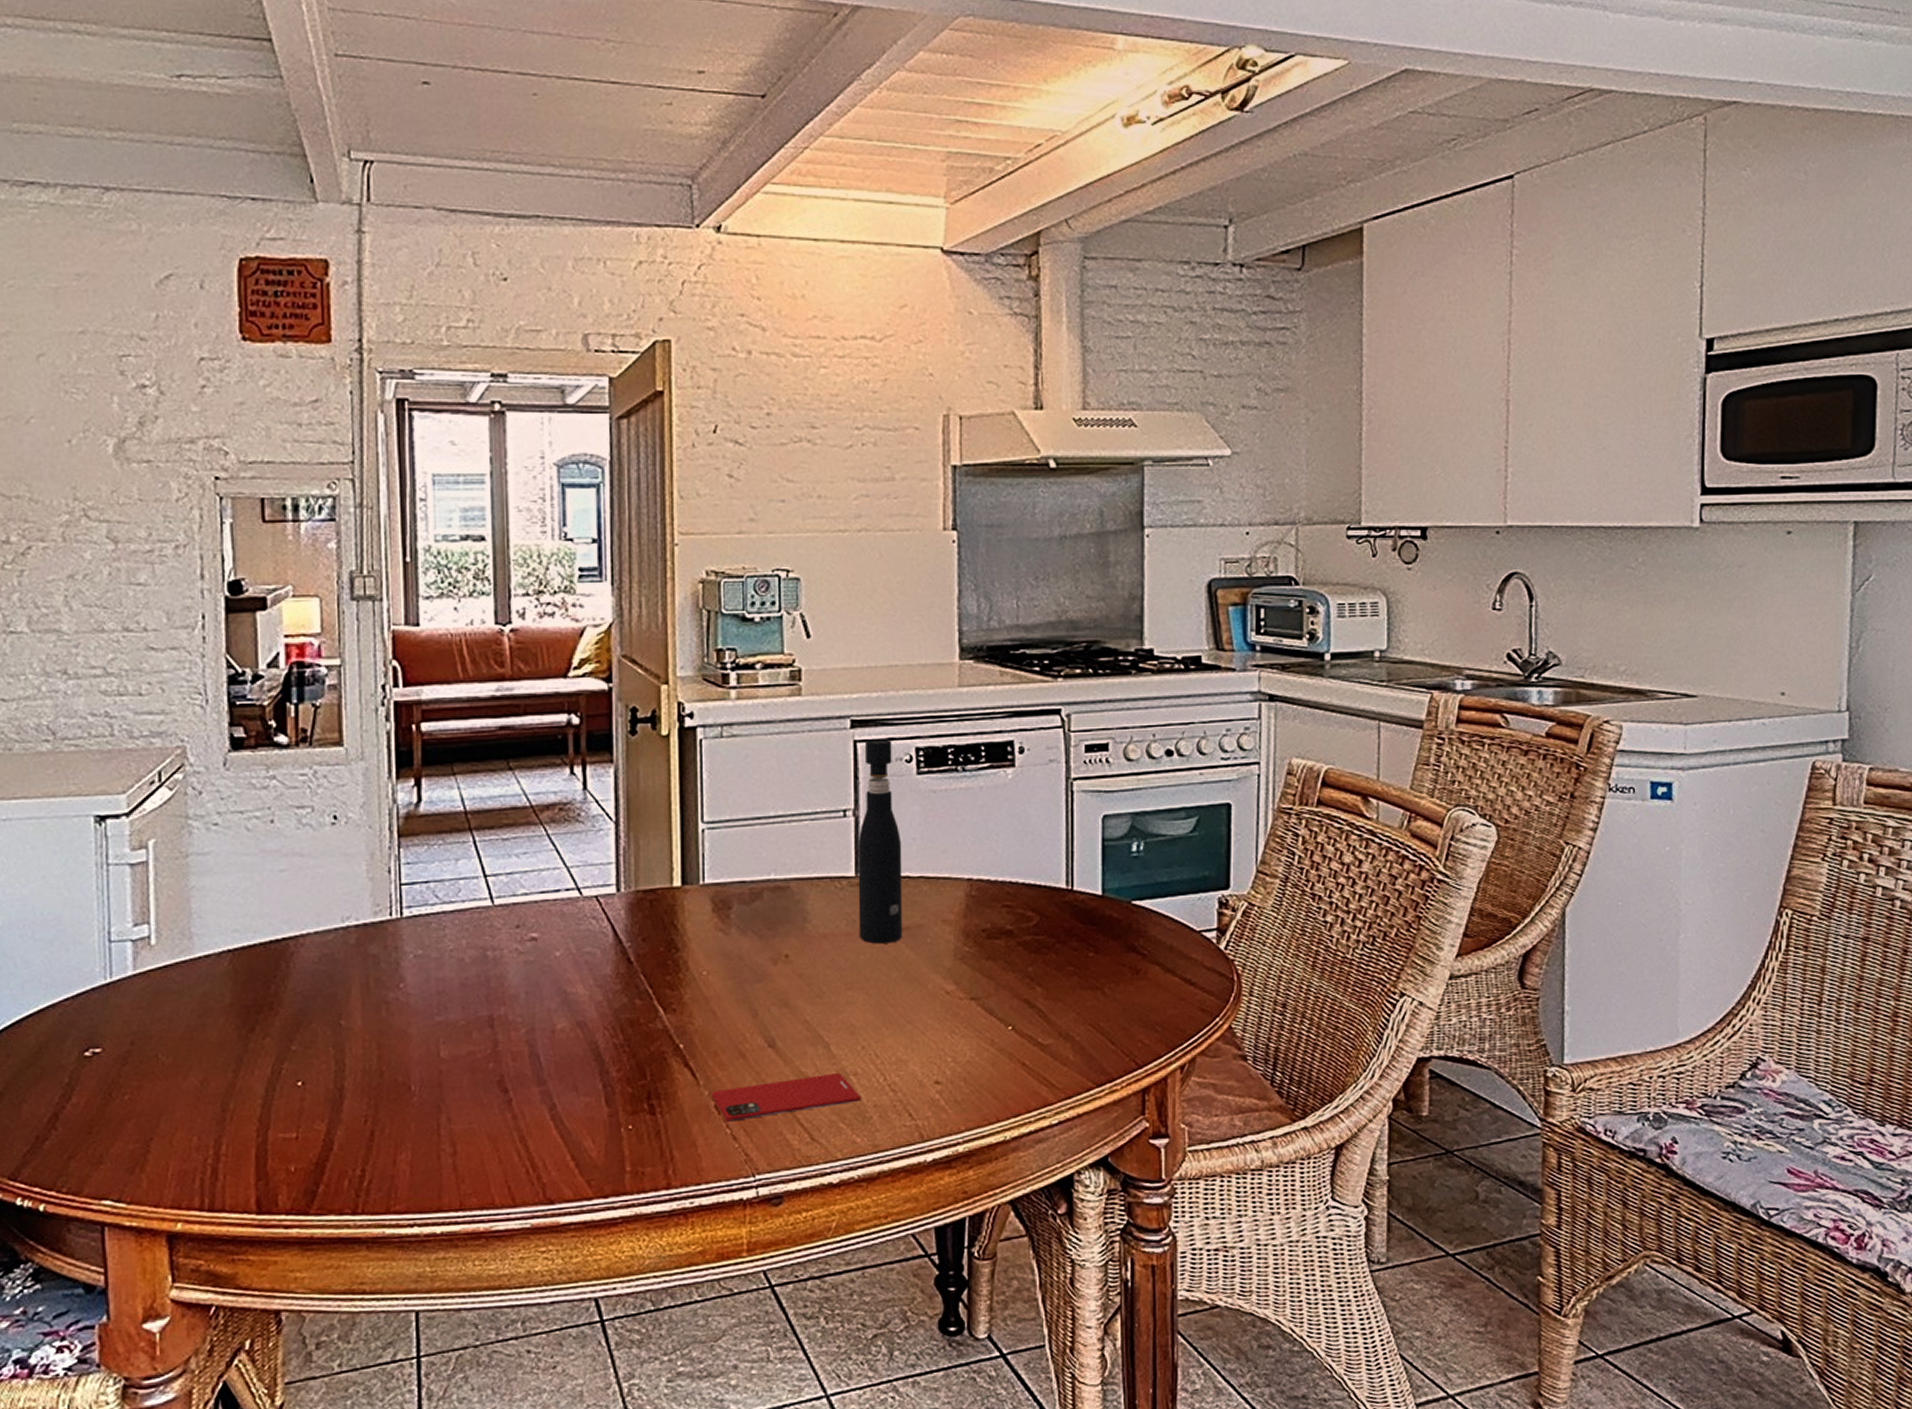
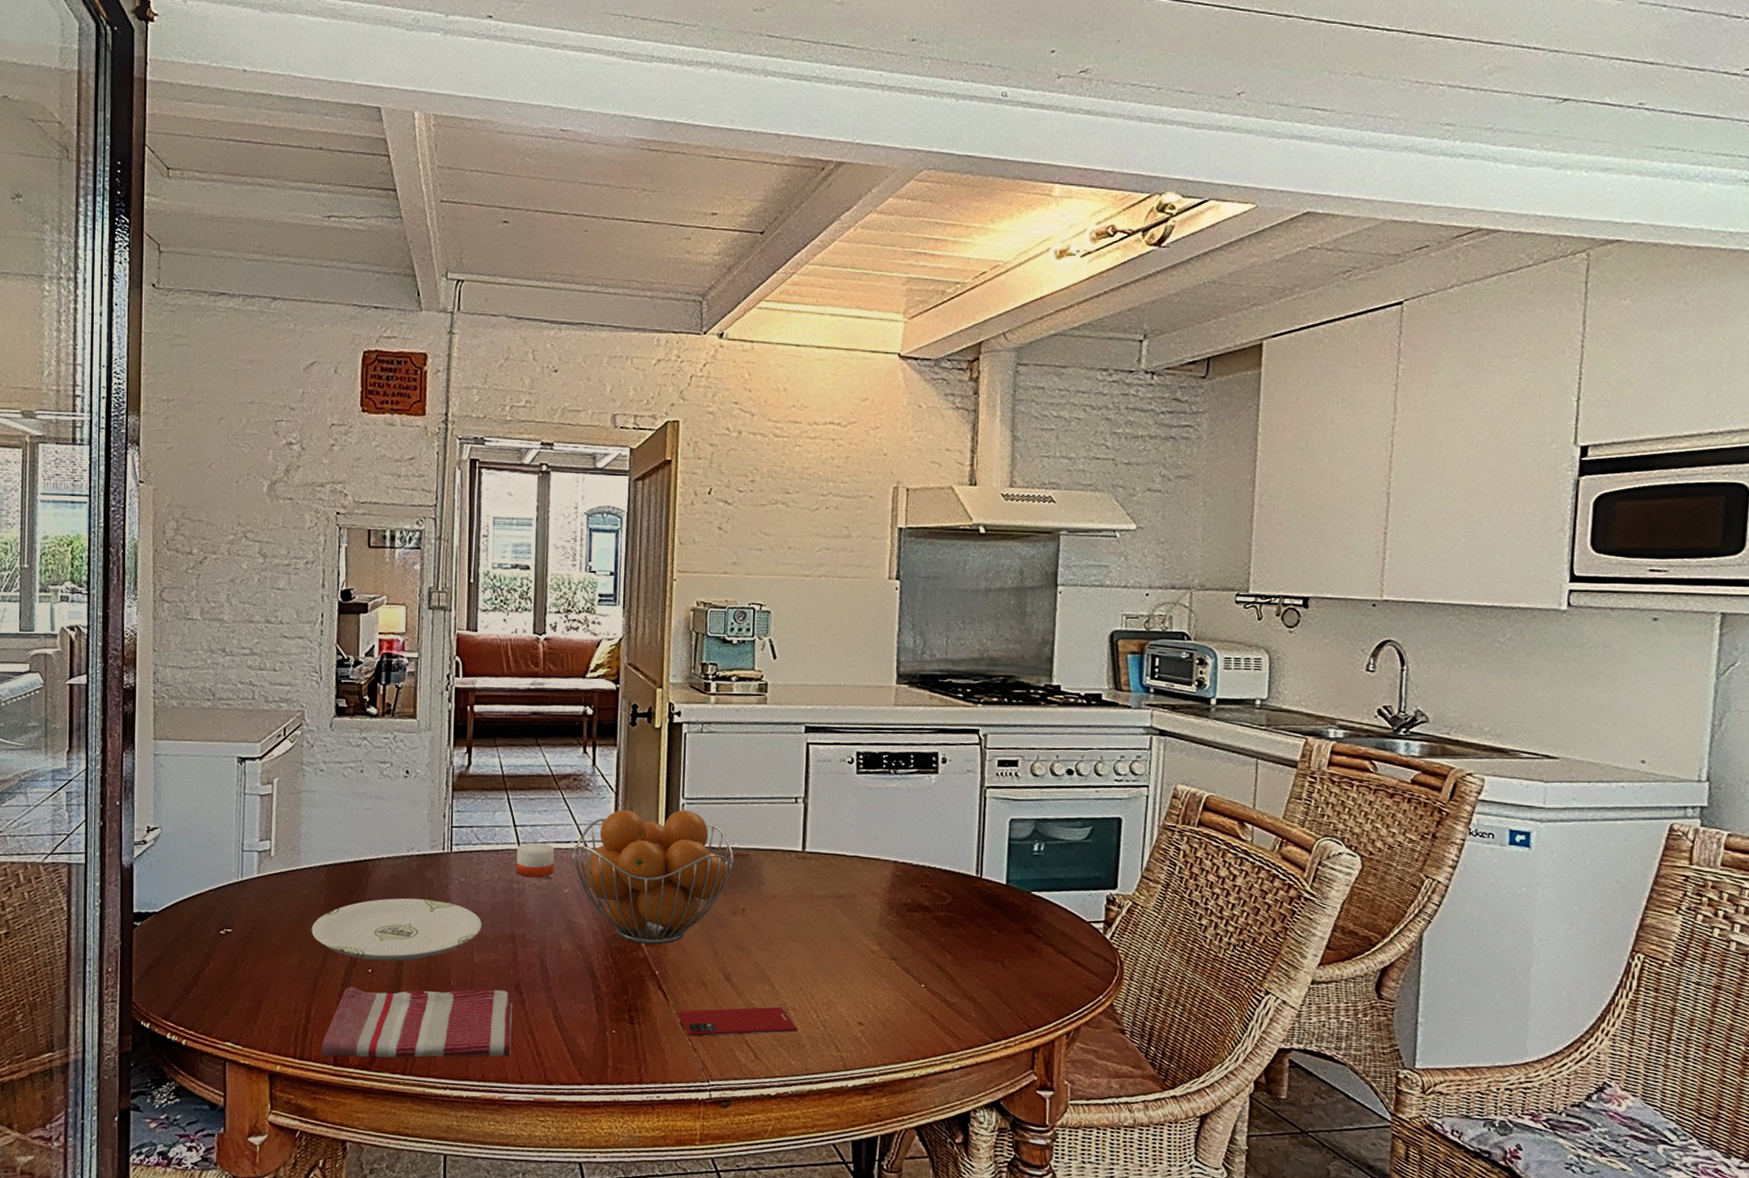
plate: none [214,982,448,1070] -> present [311,898,481,962]
dish towel: none [237,1089,497,1204] -> present [321,986,512,1058]
candle: none [489,893,540,941] -> present [516,841,555,878]
fruit basket: none [562,837,771,1012] -> present [572,809,734,945]
pepper grinder: present [857,739,903,944] -> none [802,743,842,907]

